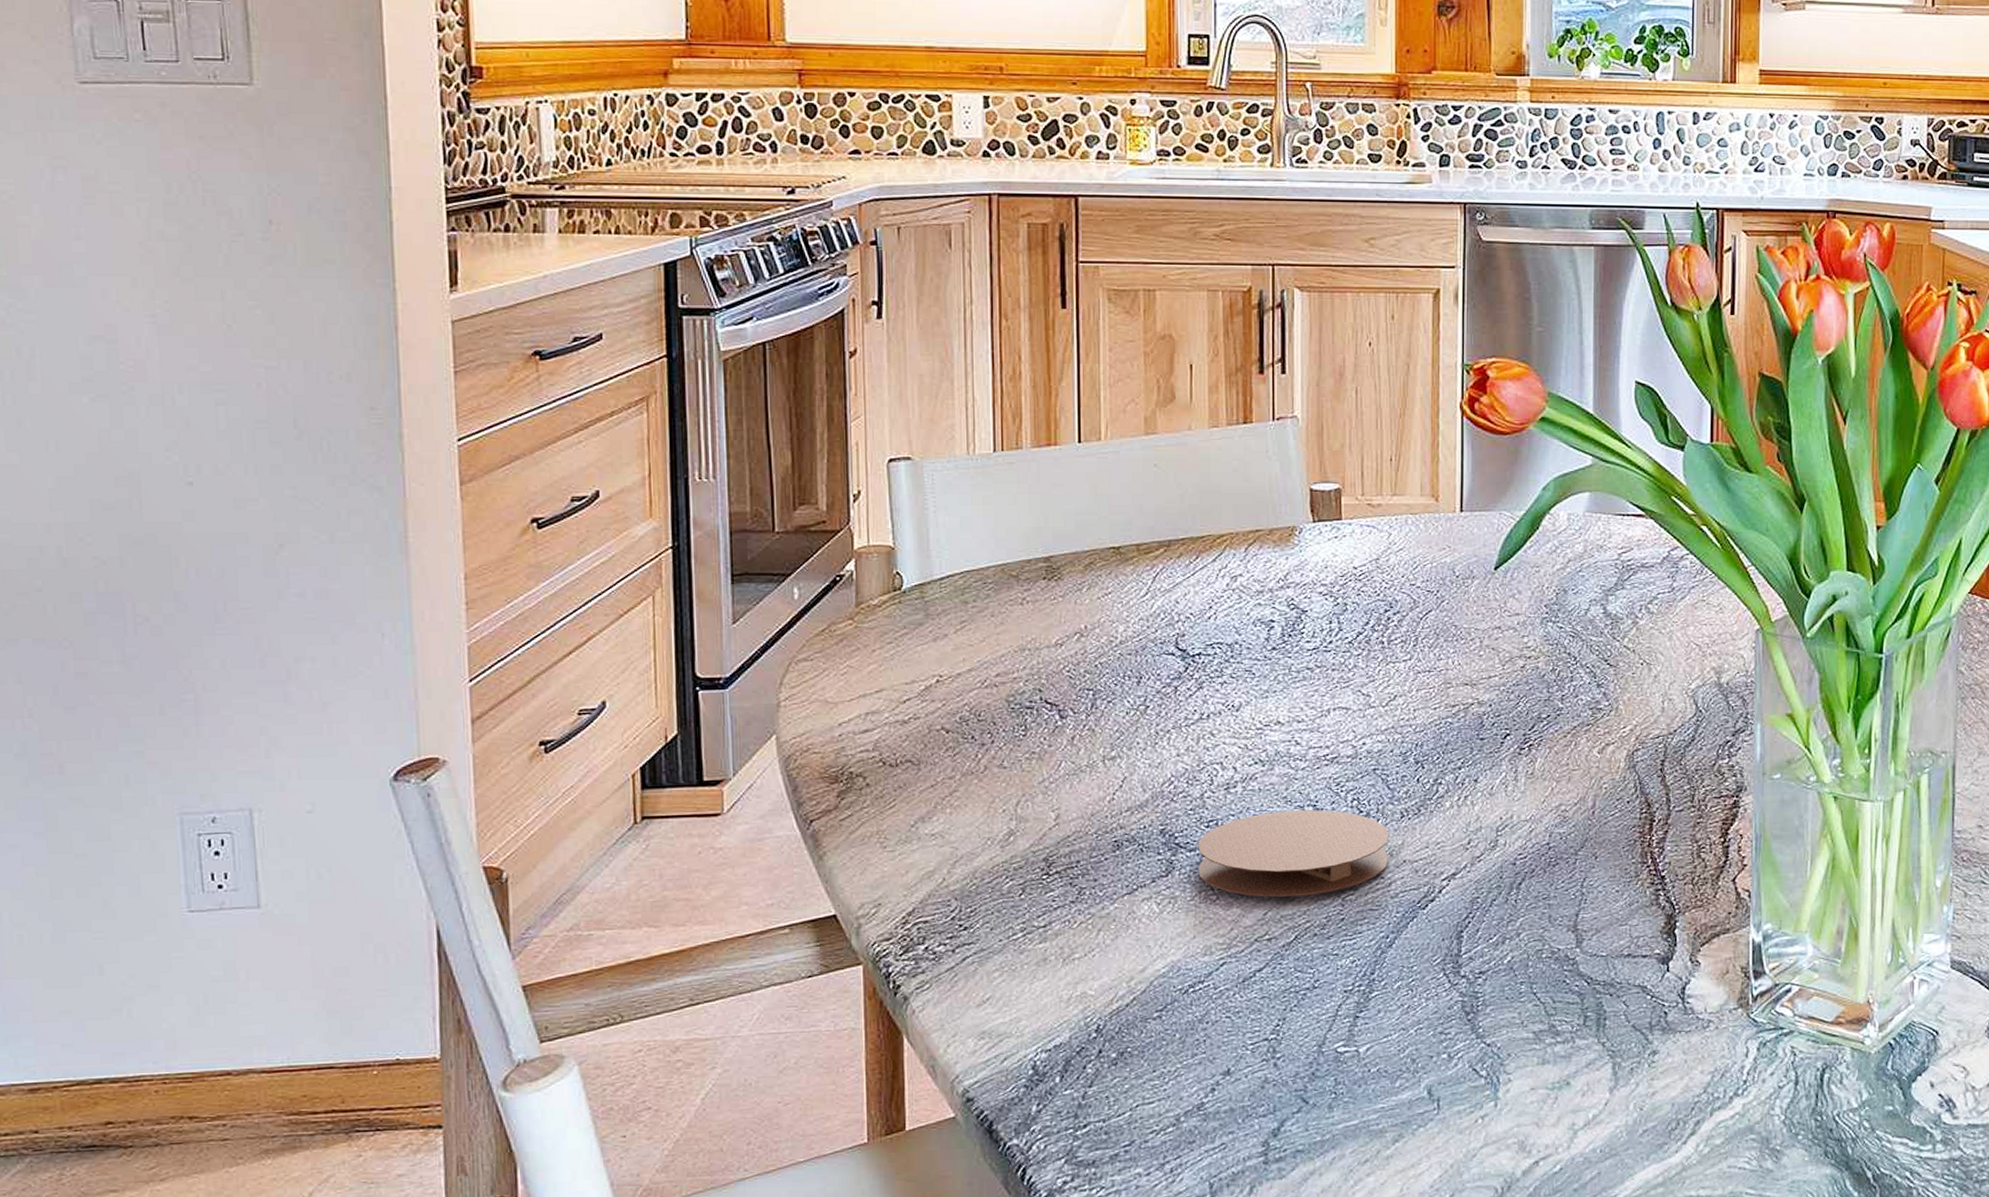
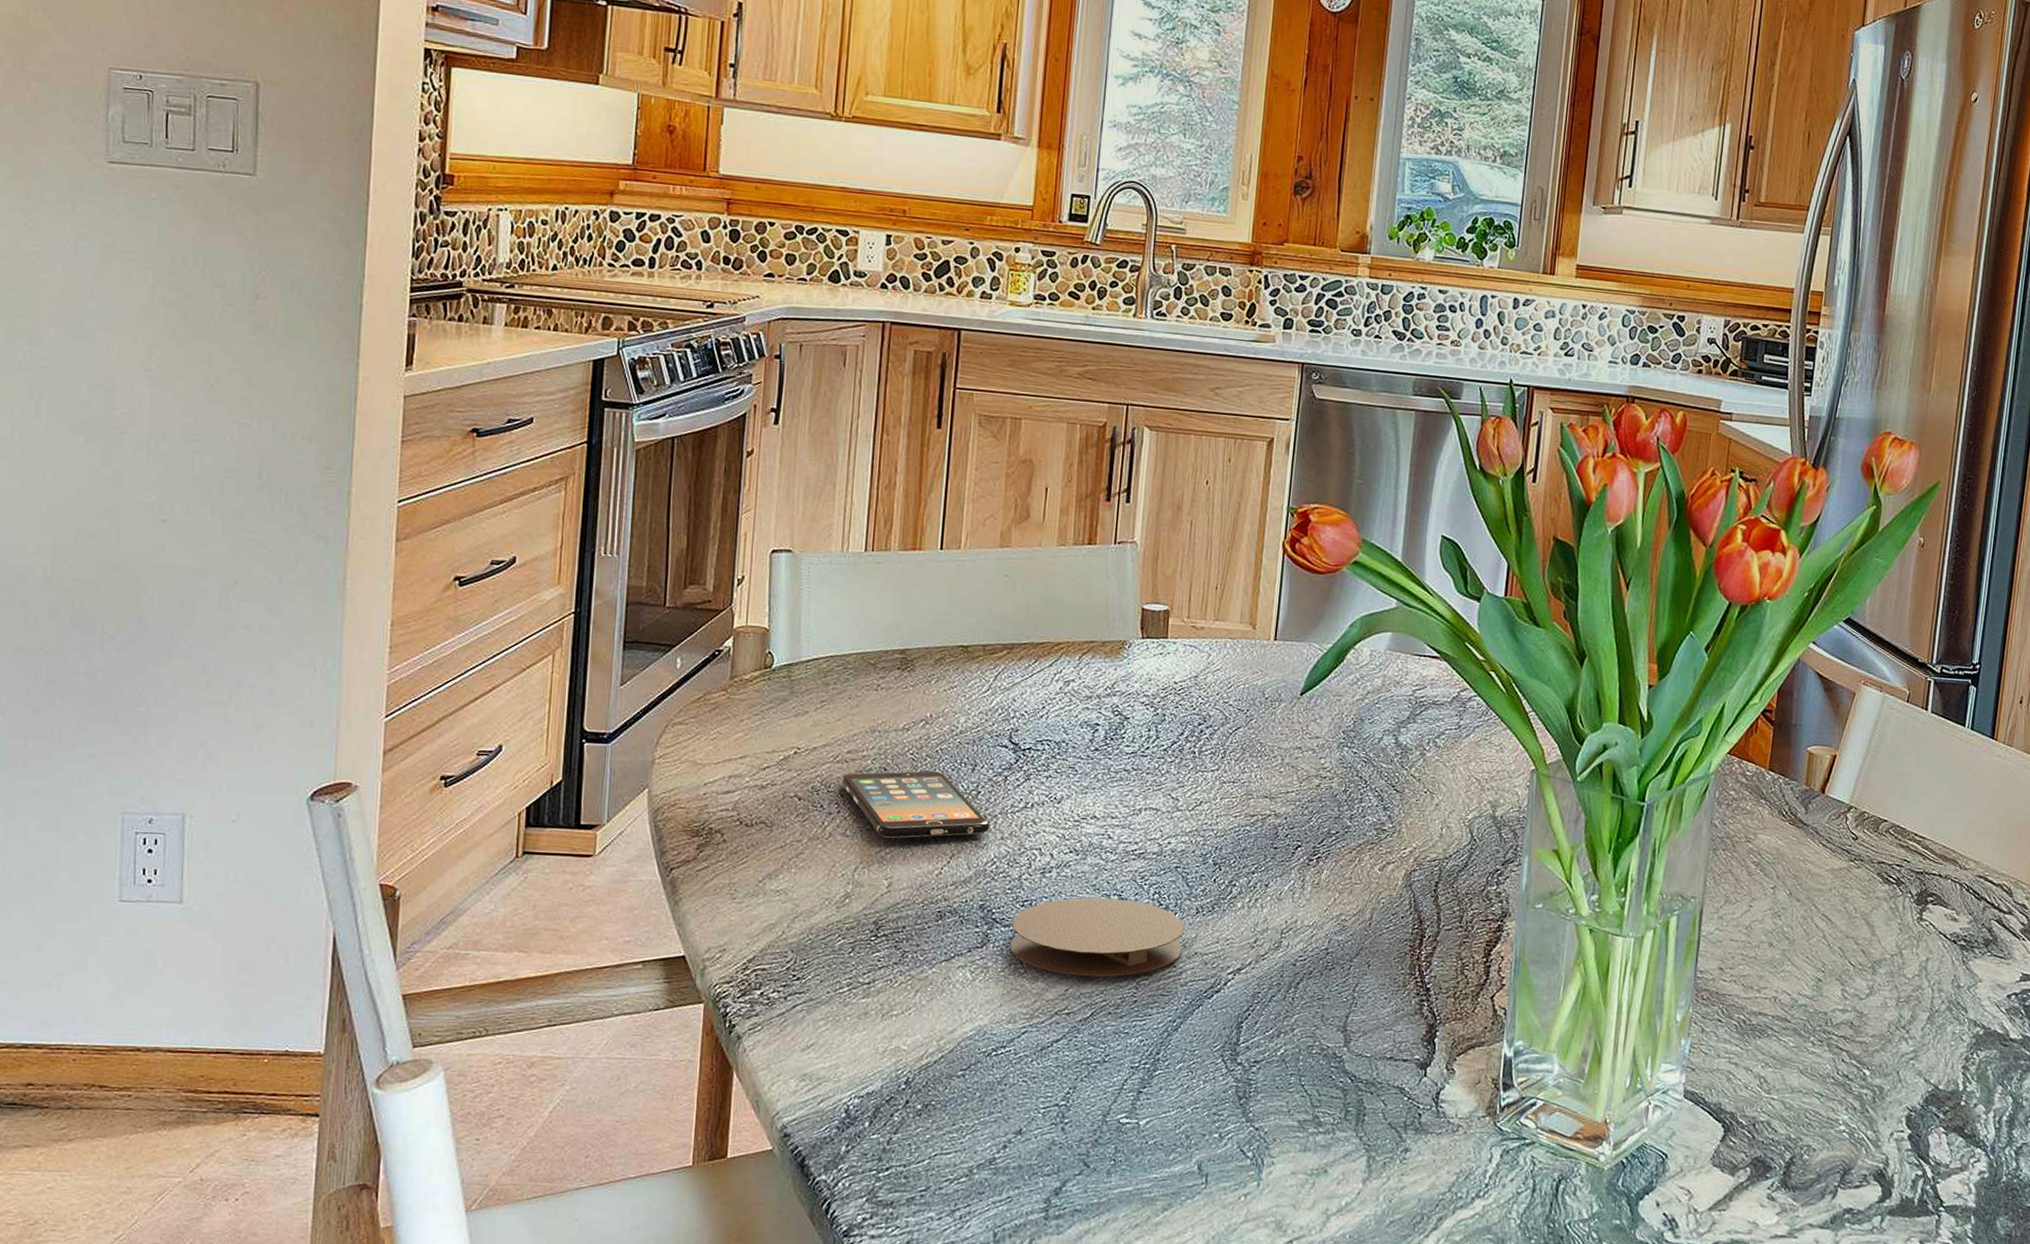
smartphone: none [991,688,1163,765] -> present [840,771,990,838]

